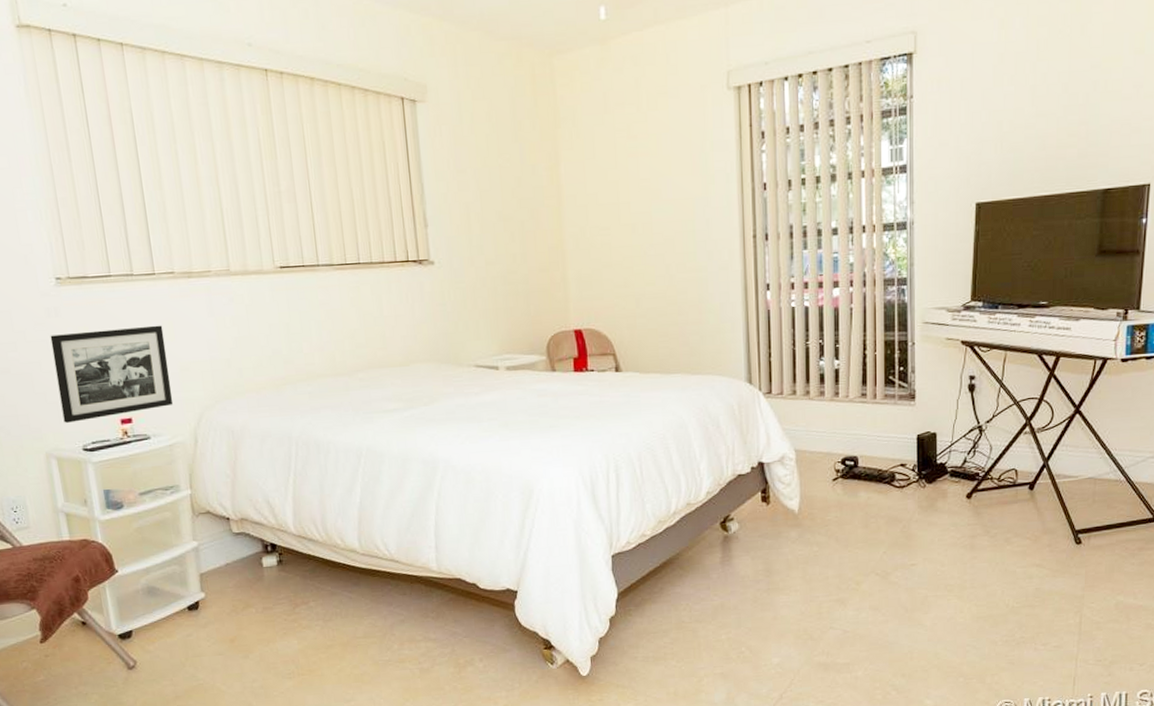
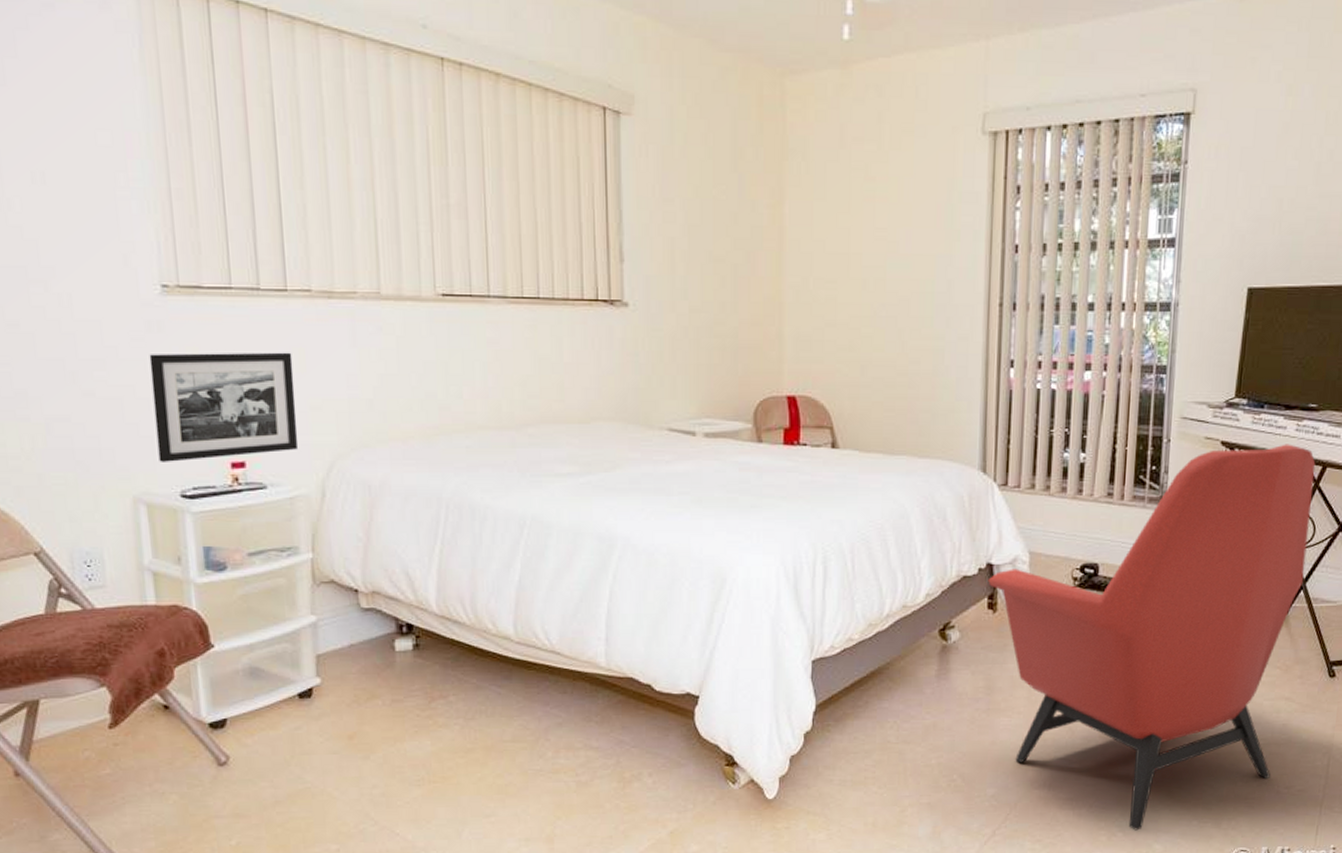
armchair: none [760,338,1050,689] -> present [988,444,1316,831]

